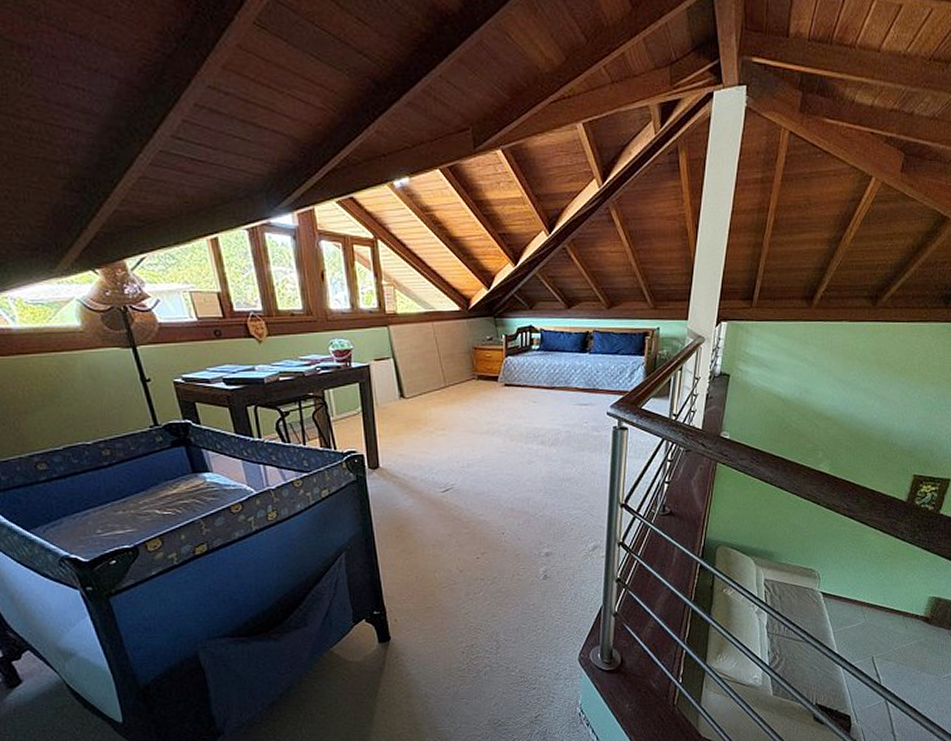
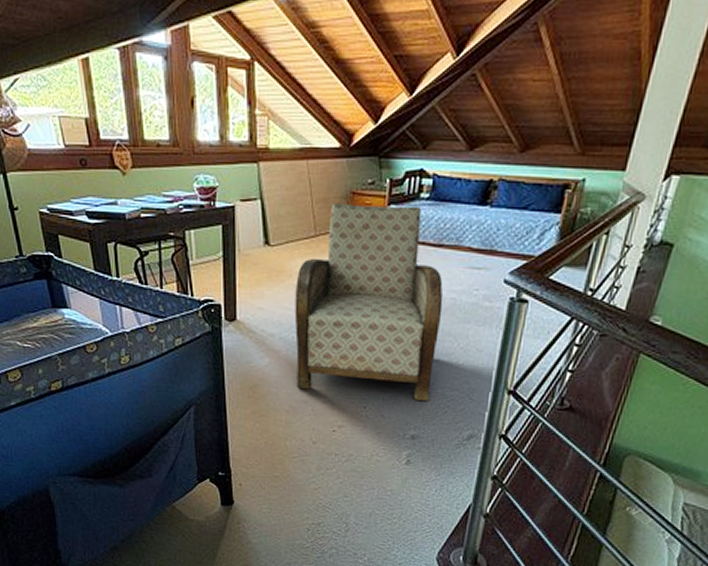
armchair: none [431,356,560,524] -> present [294,202,443,401]

